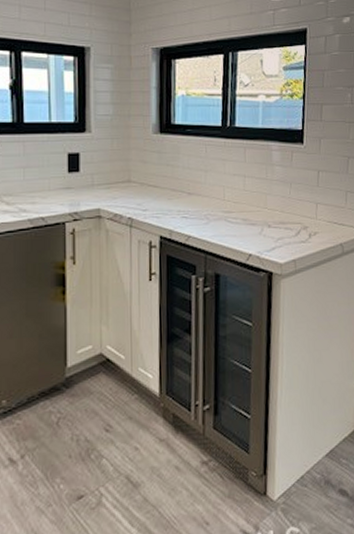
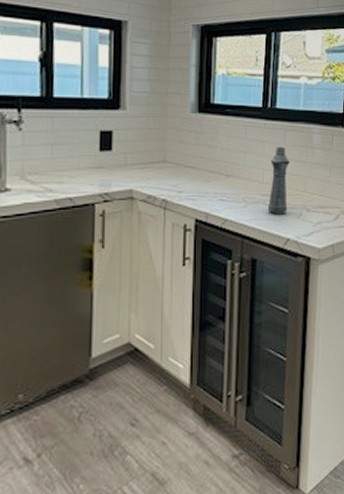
bottle: none [229,164,250,231] -> present [267,146,290,215]

